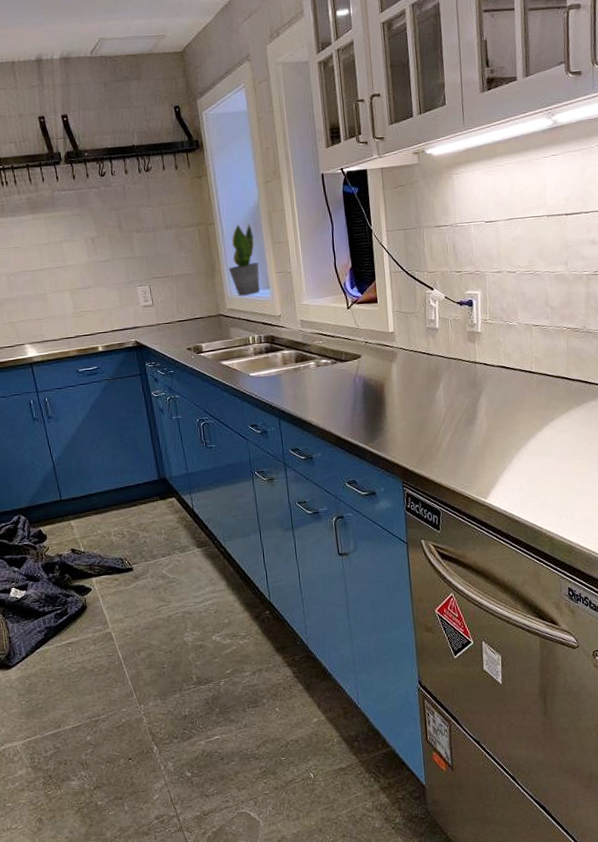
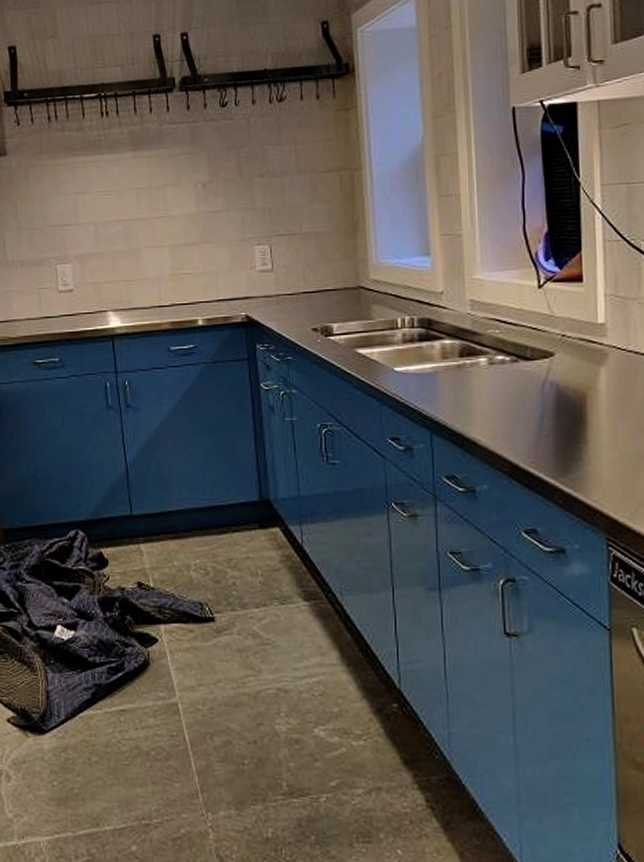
potted plant: present [228,223,261,297] -> none [376,169,418,265]

